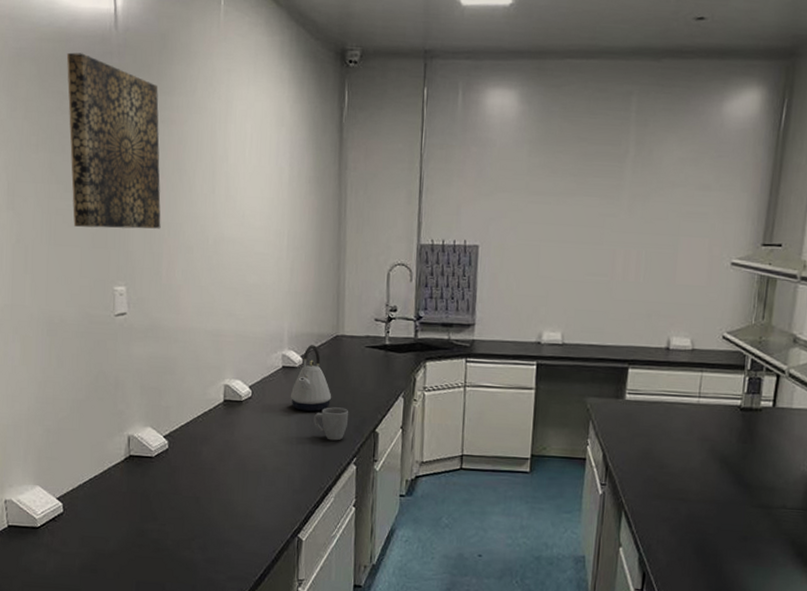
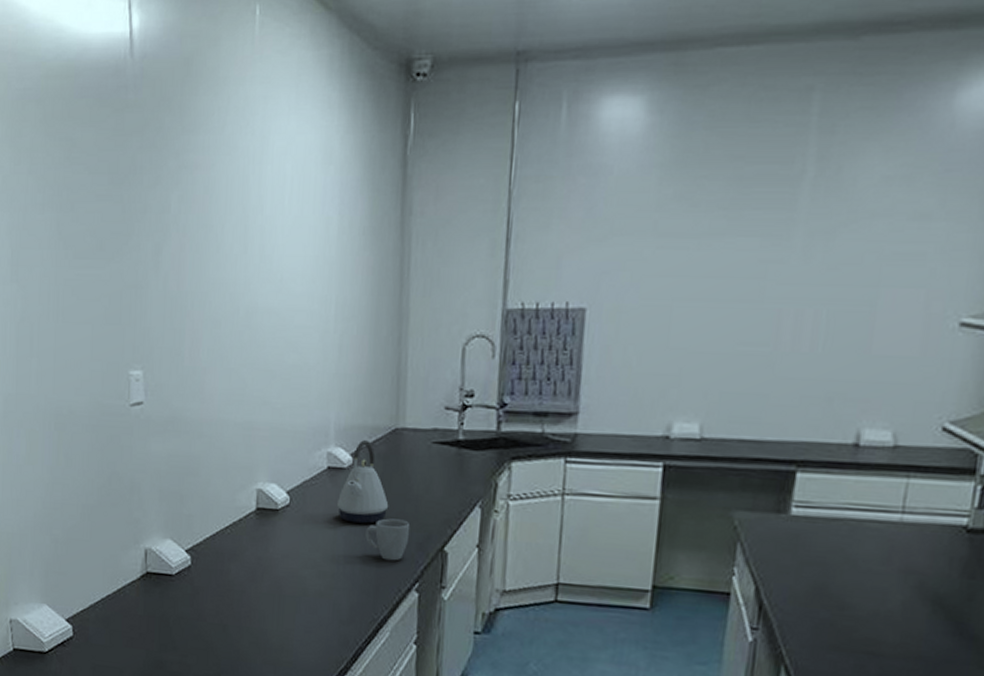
wall art: present [66,52,161,229] -> none [75,89,184,301]

